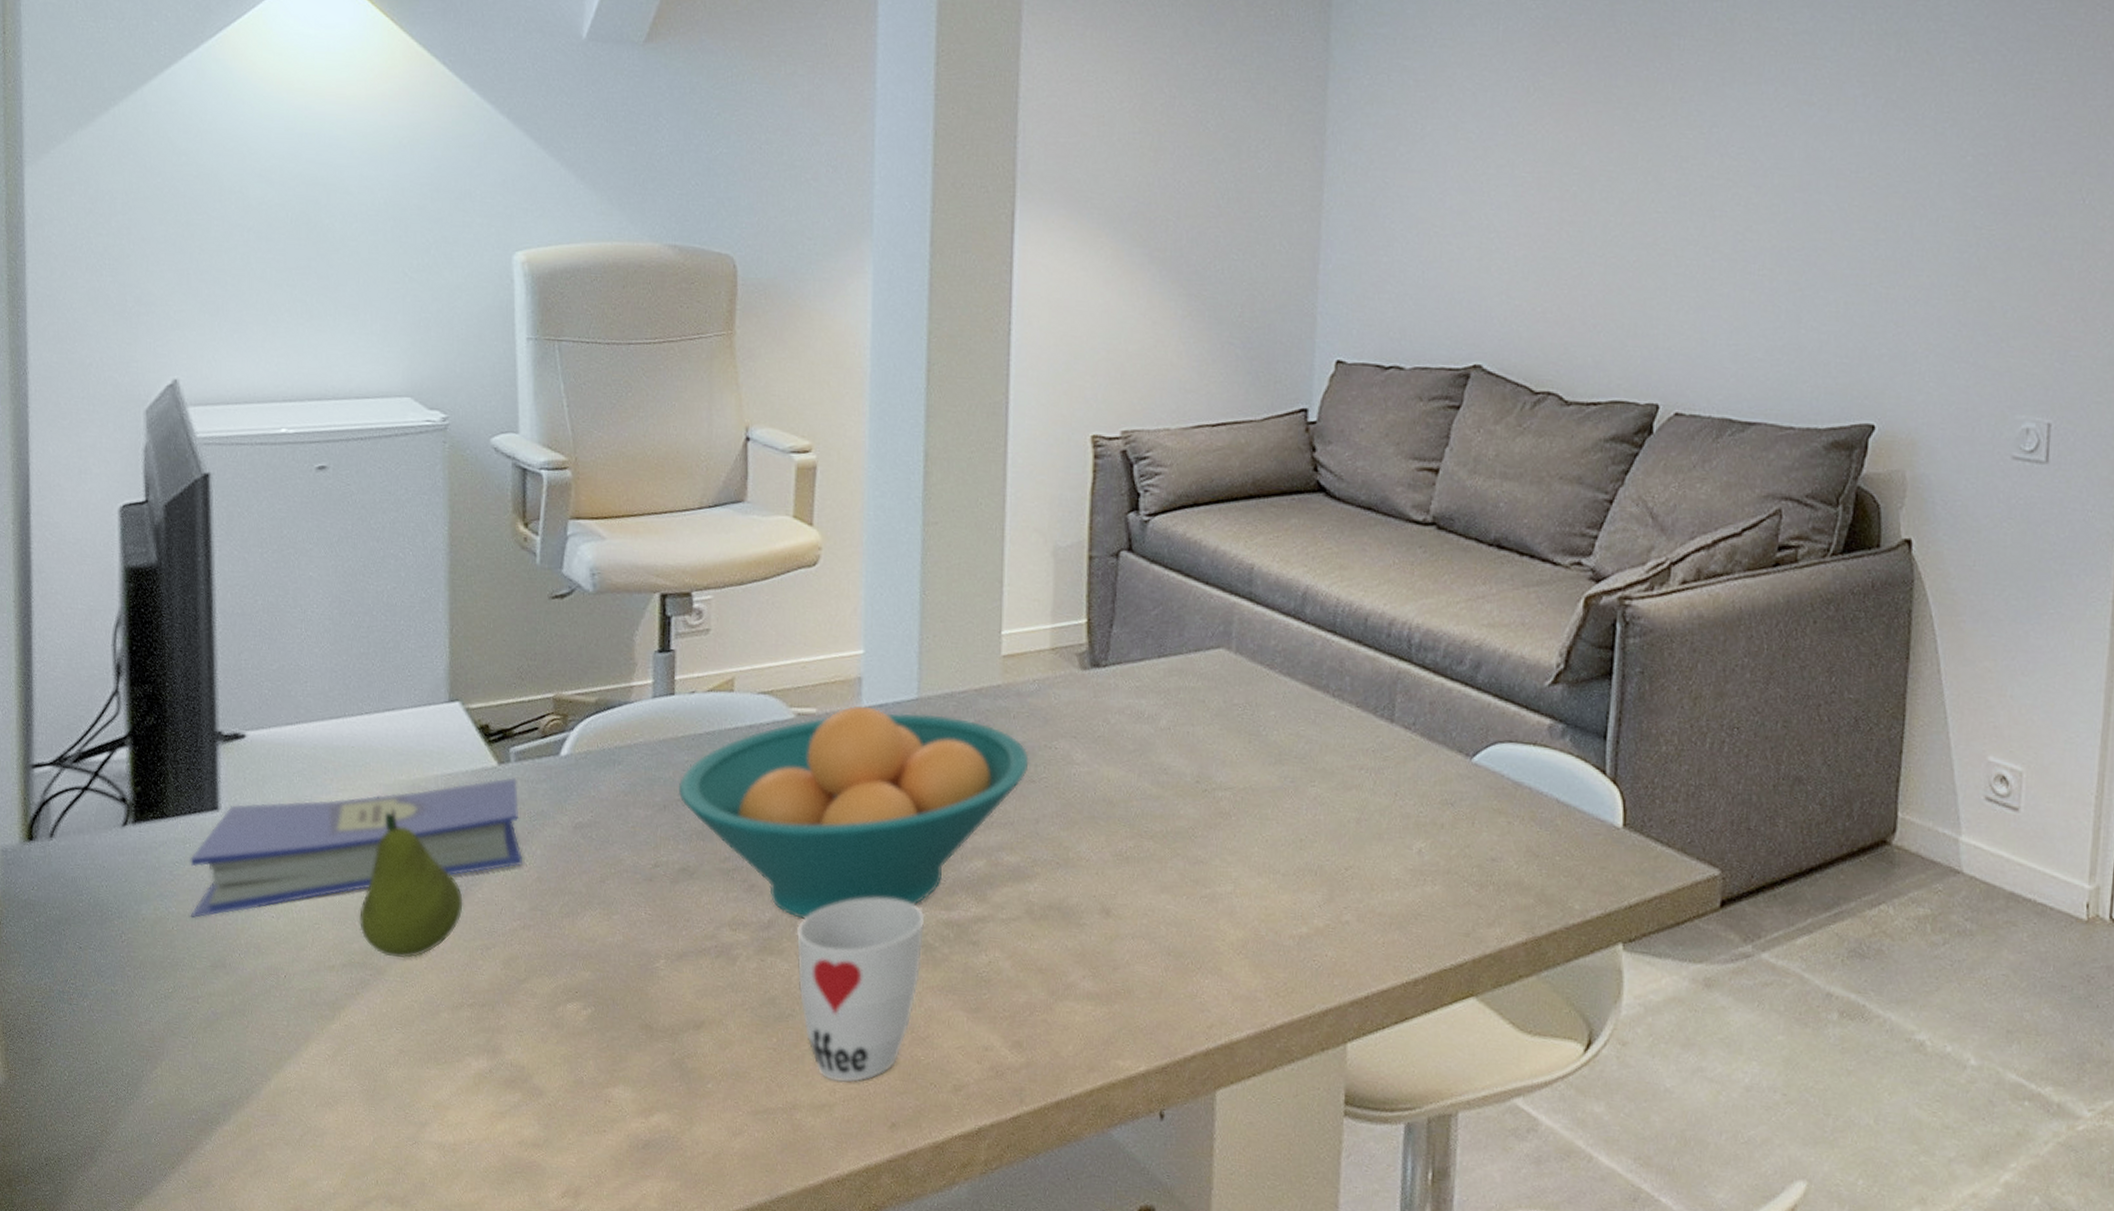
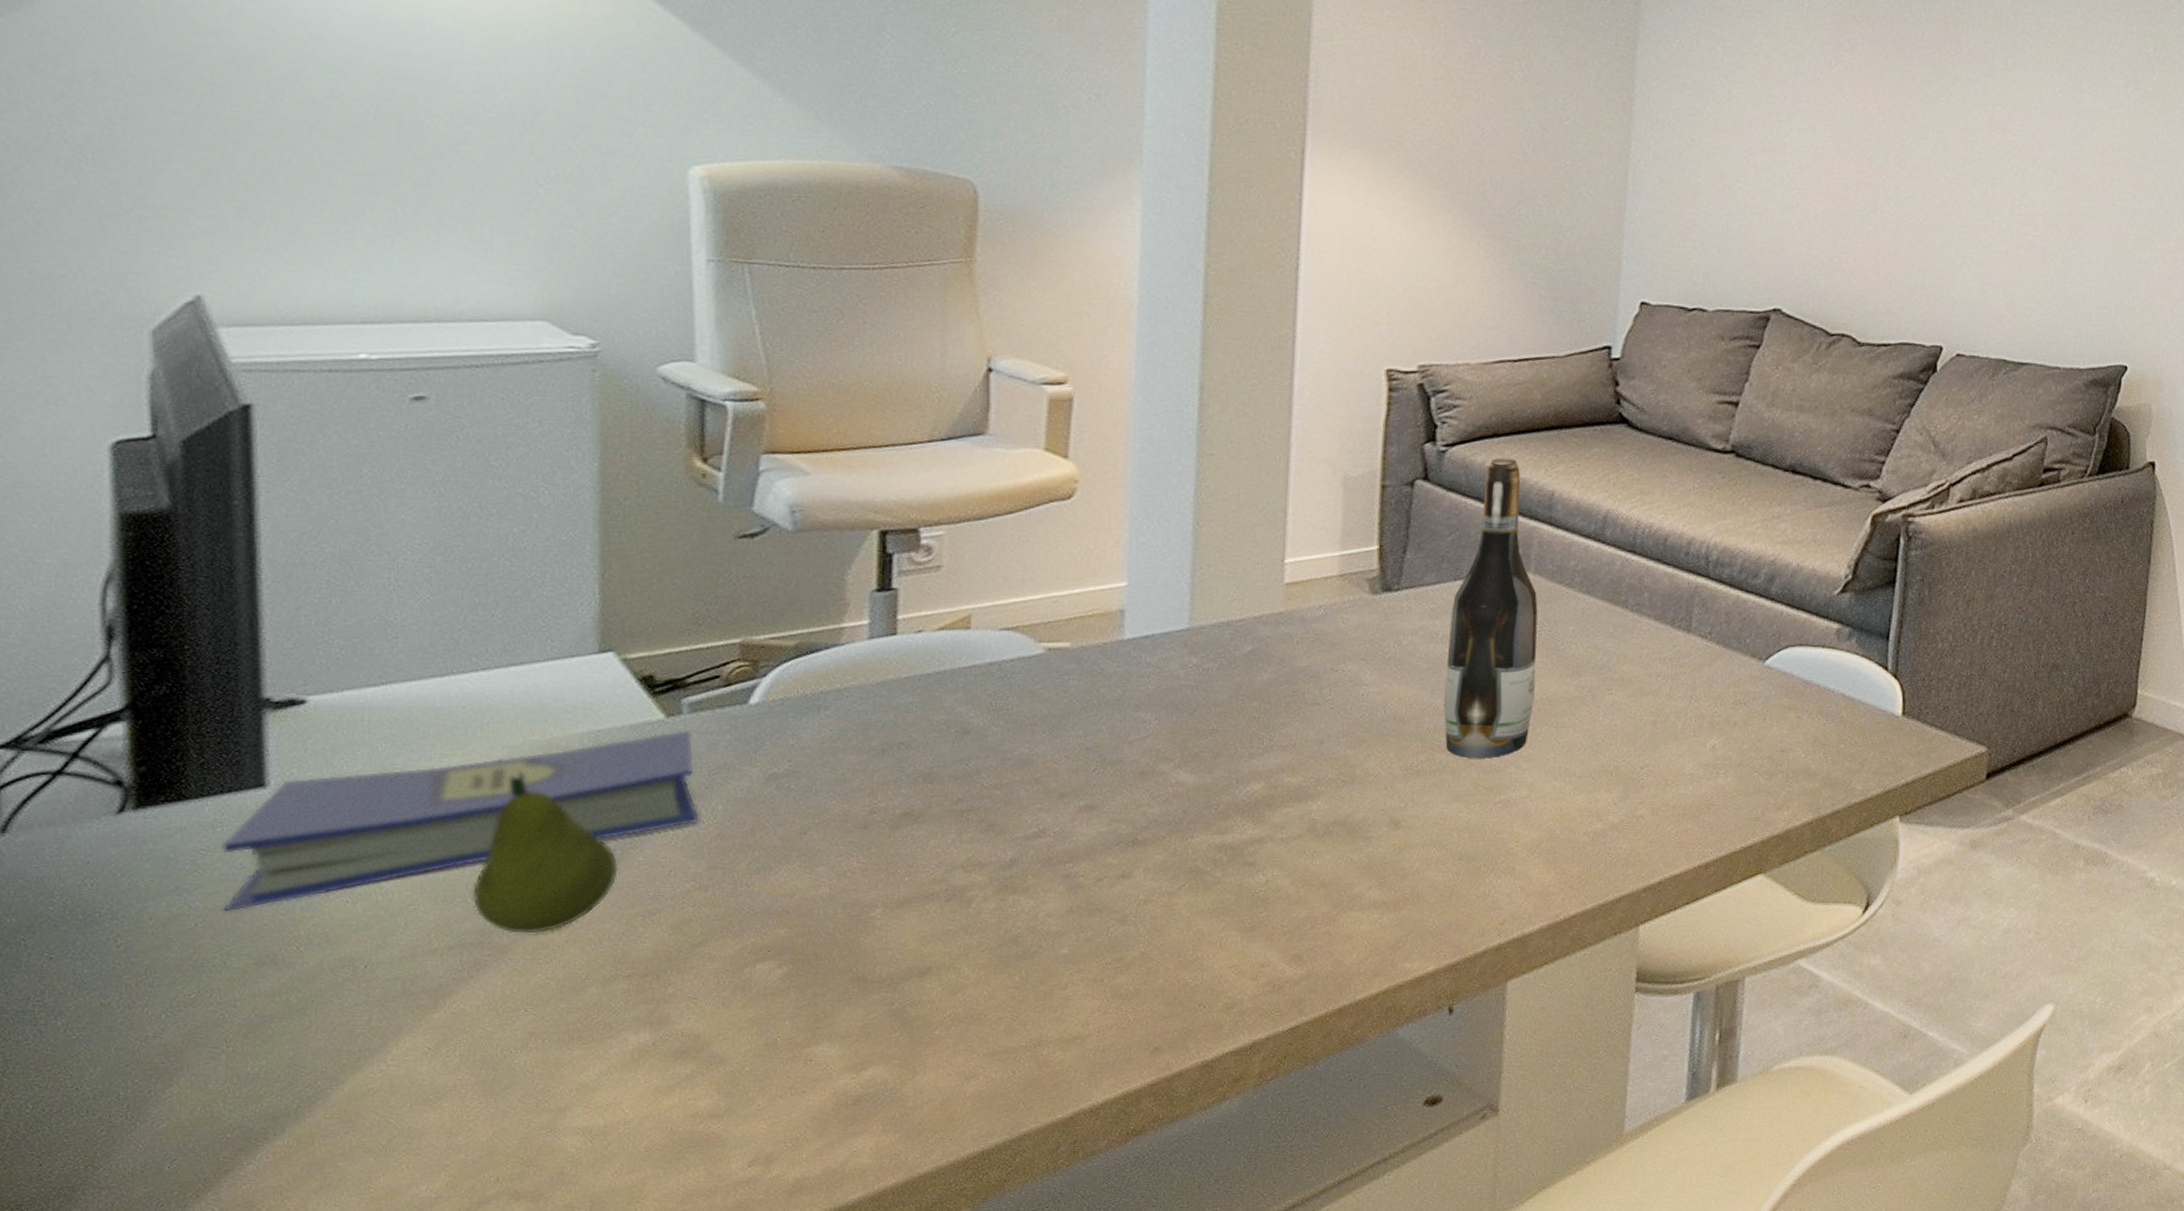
fruit bowl: present [678,705,1029,920] -> none [900,637,1314,856]
cup: present [796,897,925,1082] -> none [1043,826,1195,1013]
wine bottle: none [1150,528,1240,849] -> present [1444,457,1538,759]

